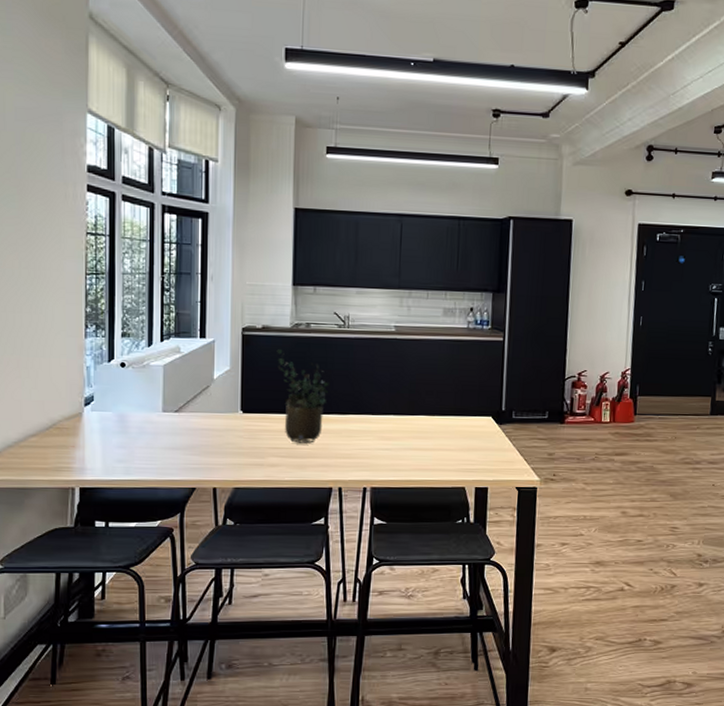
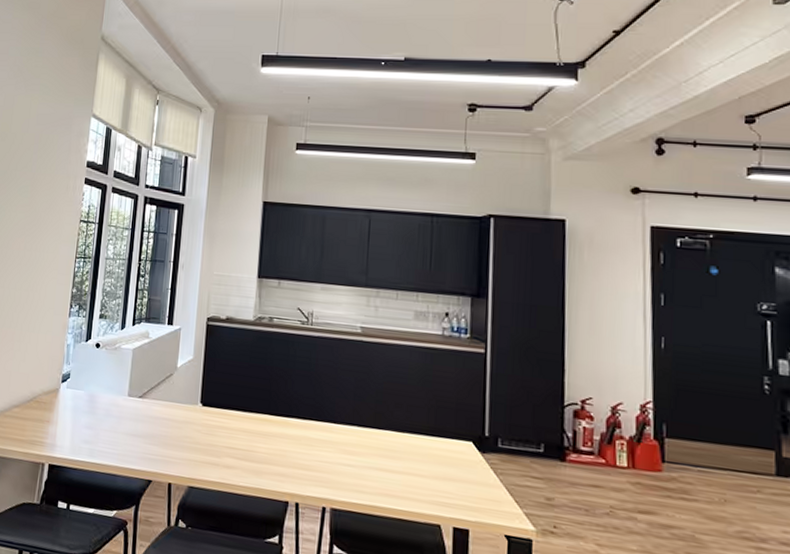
potted plant: present [276,349,329,444] -> none [238,342,290,448]

